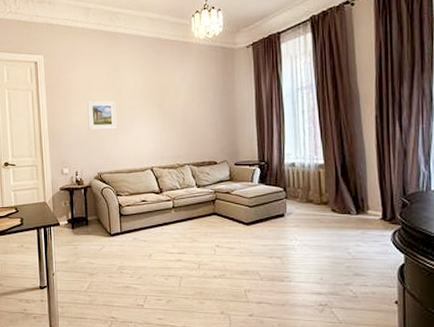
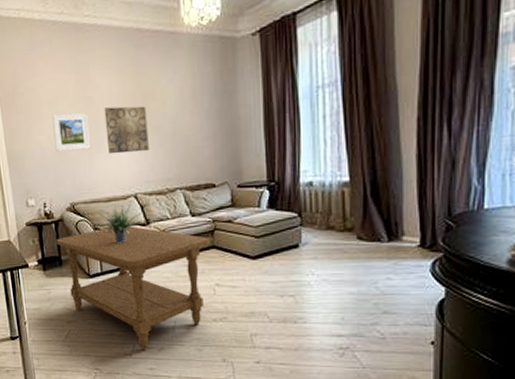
coffee table: none [84,194,211,302] -> present [56,226,209,351]
potted plant: none [117,174,156,208] -> present [95,202,142,243]
wall art: none [129,97,164,135] -> present [104,106,149,155]

